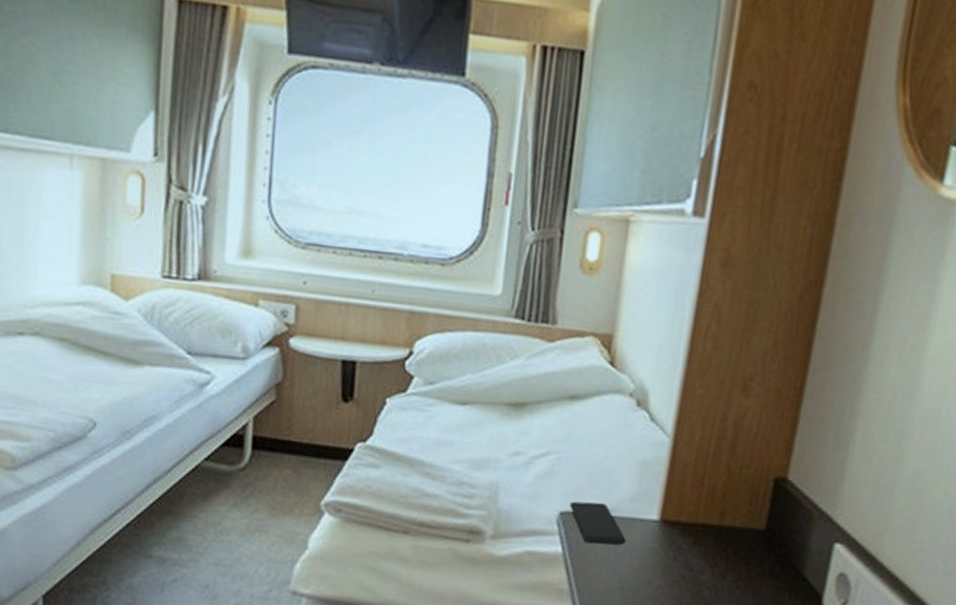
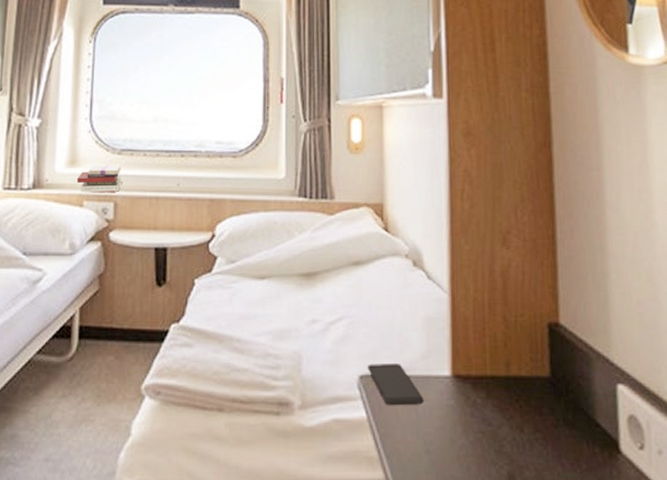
books: none [251,259,306,294] -> present [76,165,122,193]

